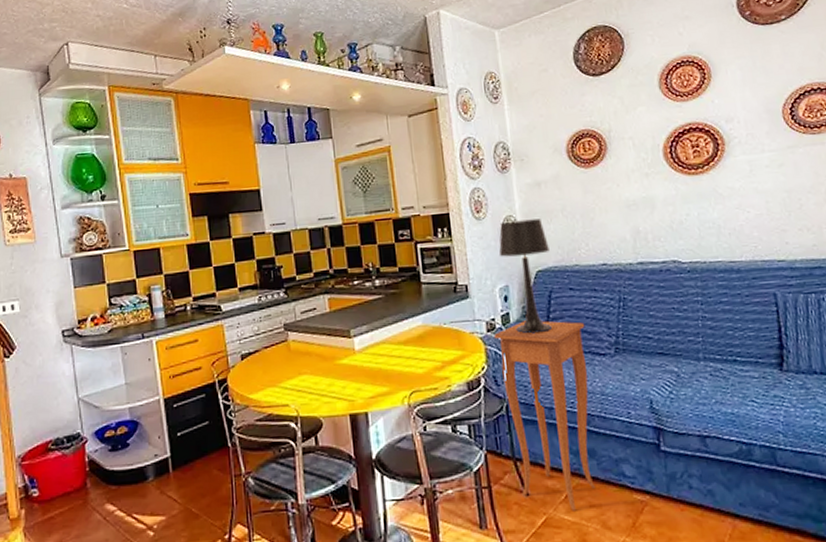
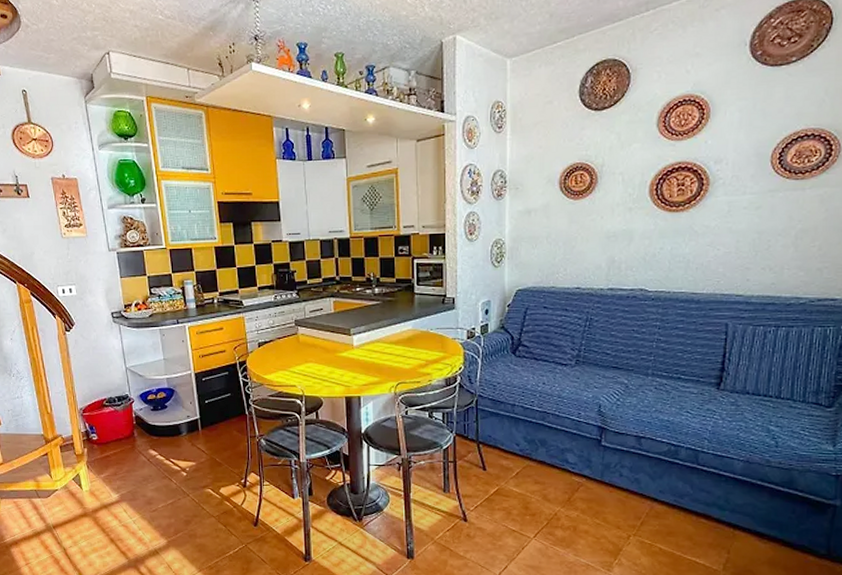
side table: present [494,320,597,511] -> none [473,332,553,485]
table lamp: present [498,218,553,334] -> none [485,243,531,343]

